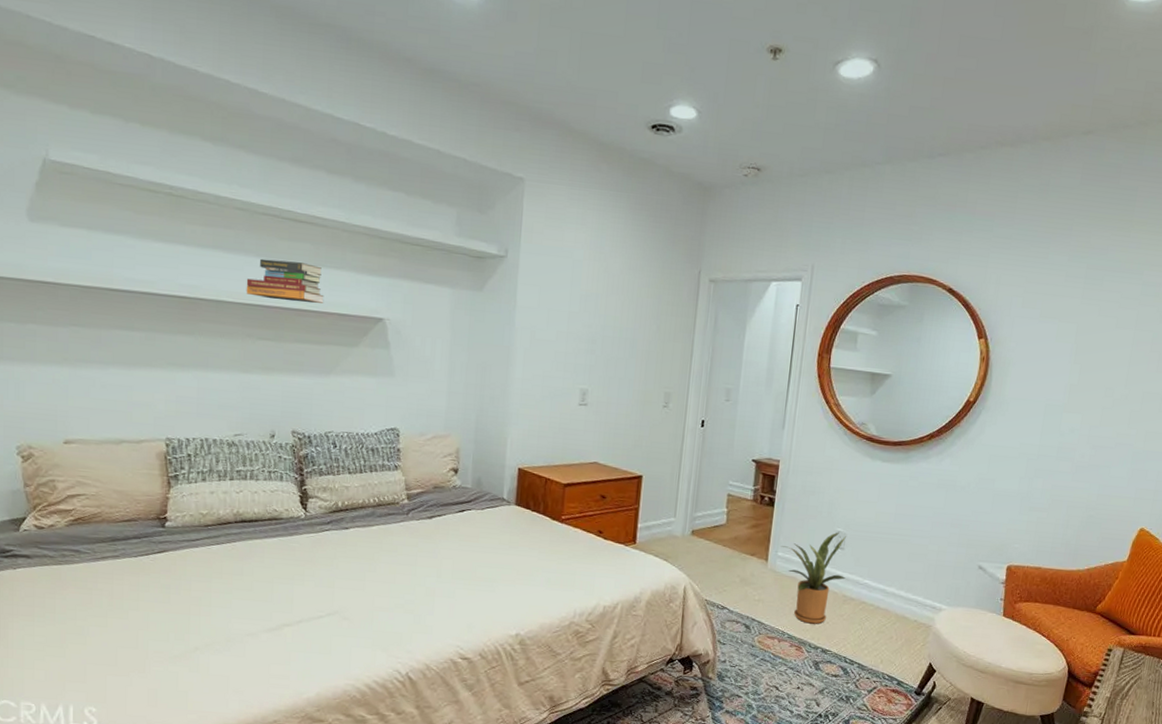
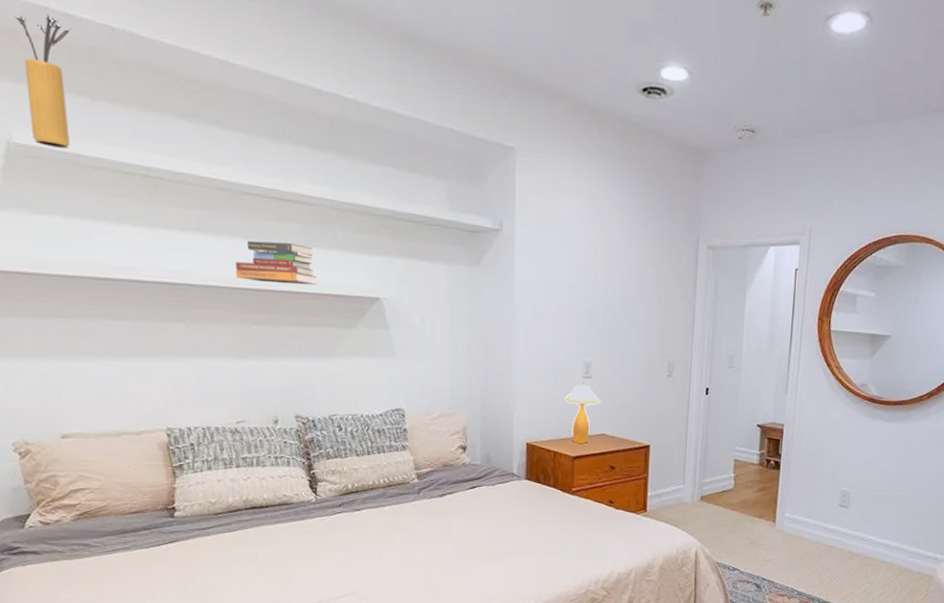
vase: none [63,43,111,167] -> present [15,15,70,149]
table lamp: none [559,408,594,472] -> present [564,381,600,445]
house plant: present [781,532,846,624] -> none [788,491,851,580]

